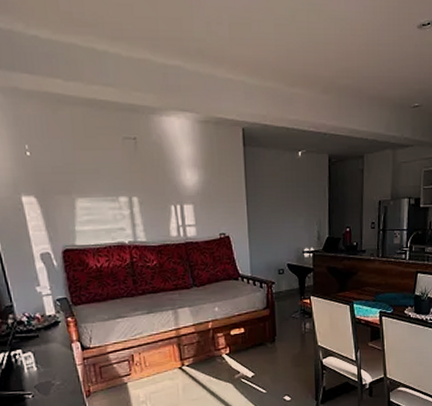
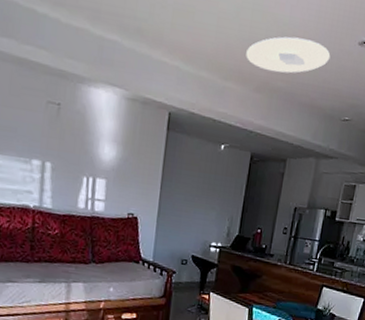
ceiling light: none [308,31,392,71] -> present [246,36,331,74]

